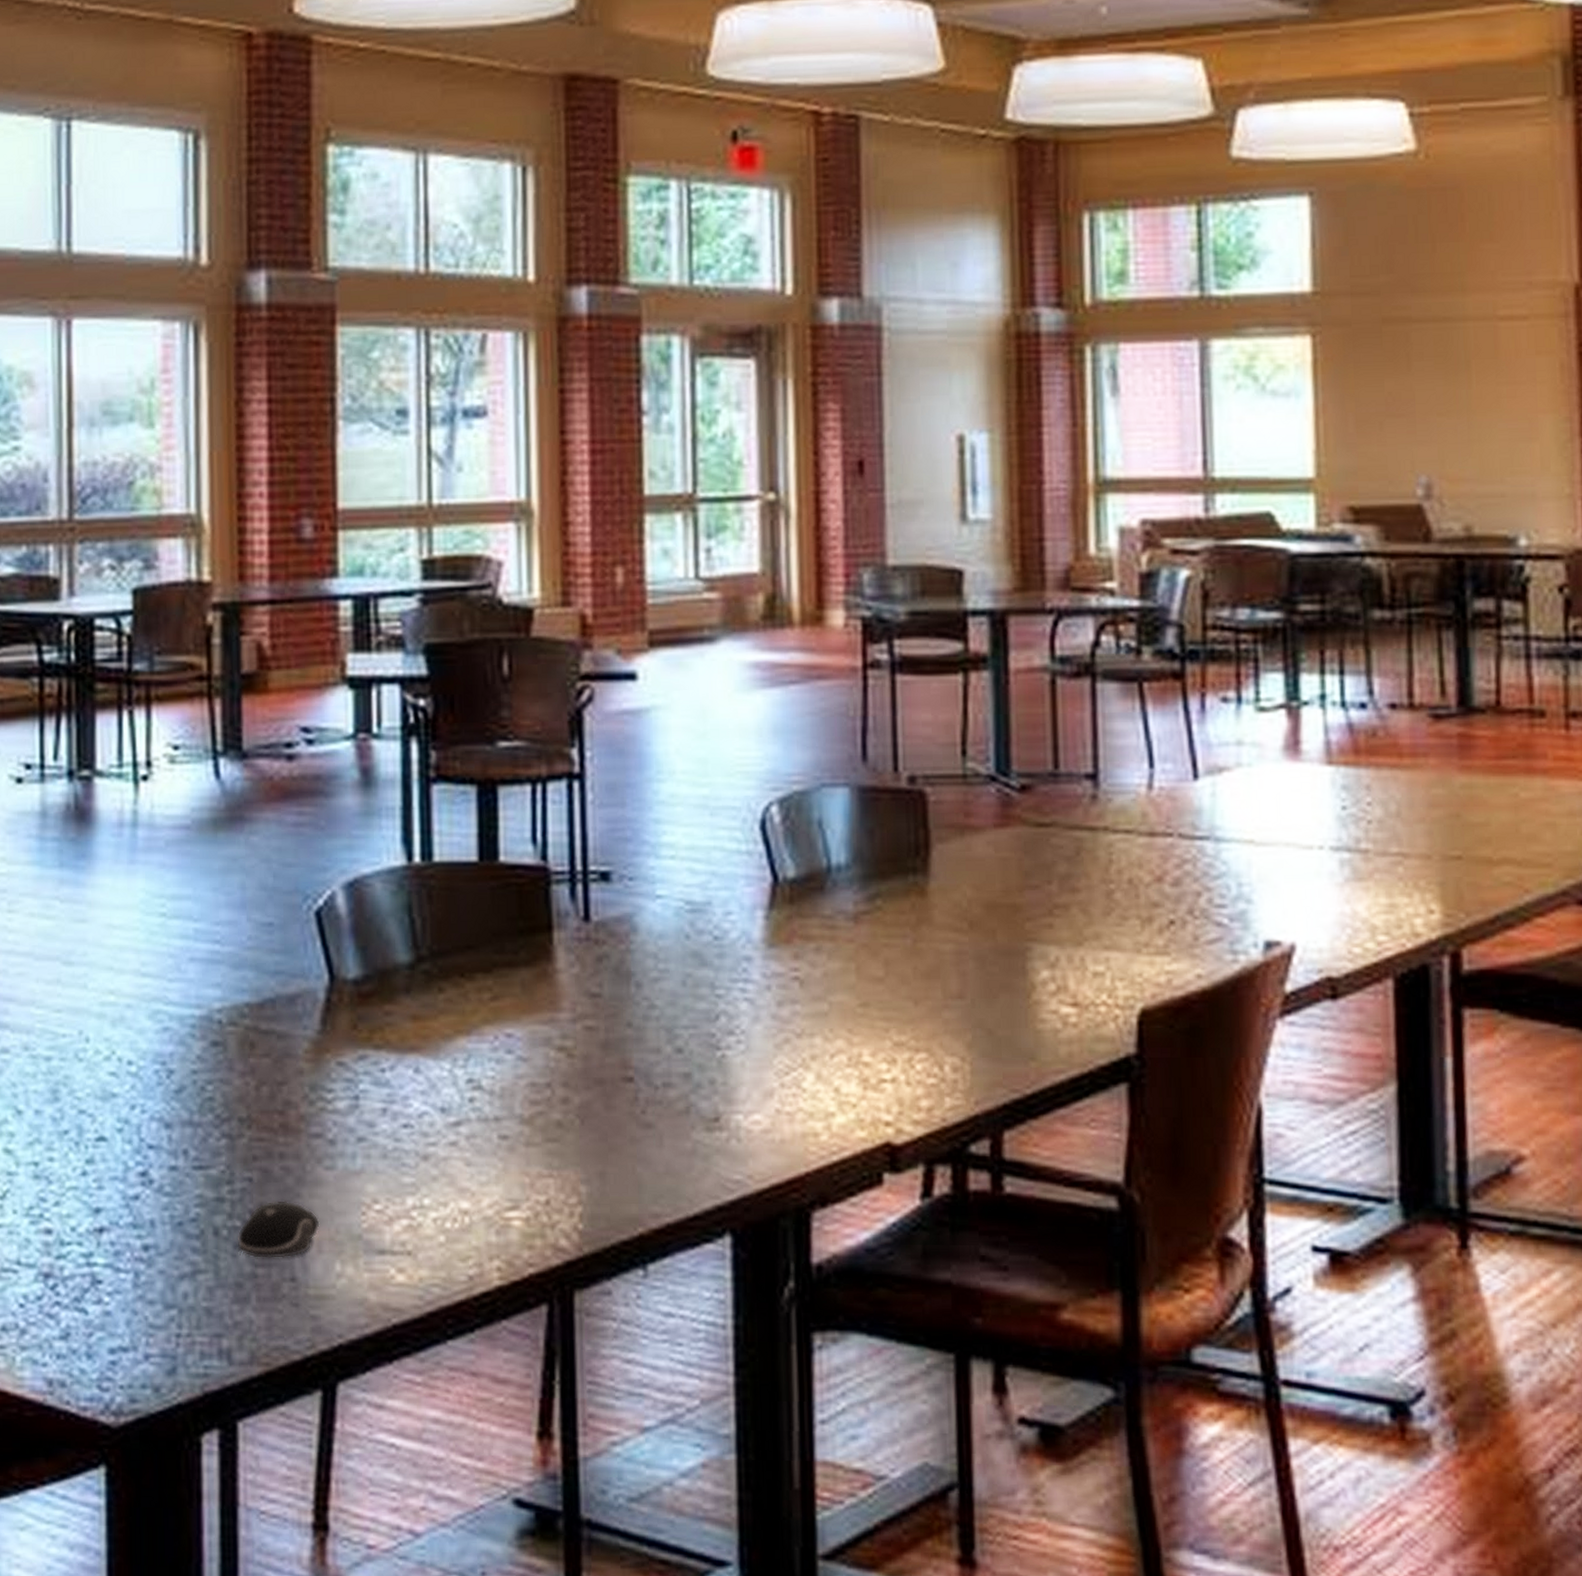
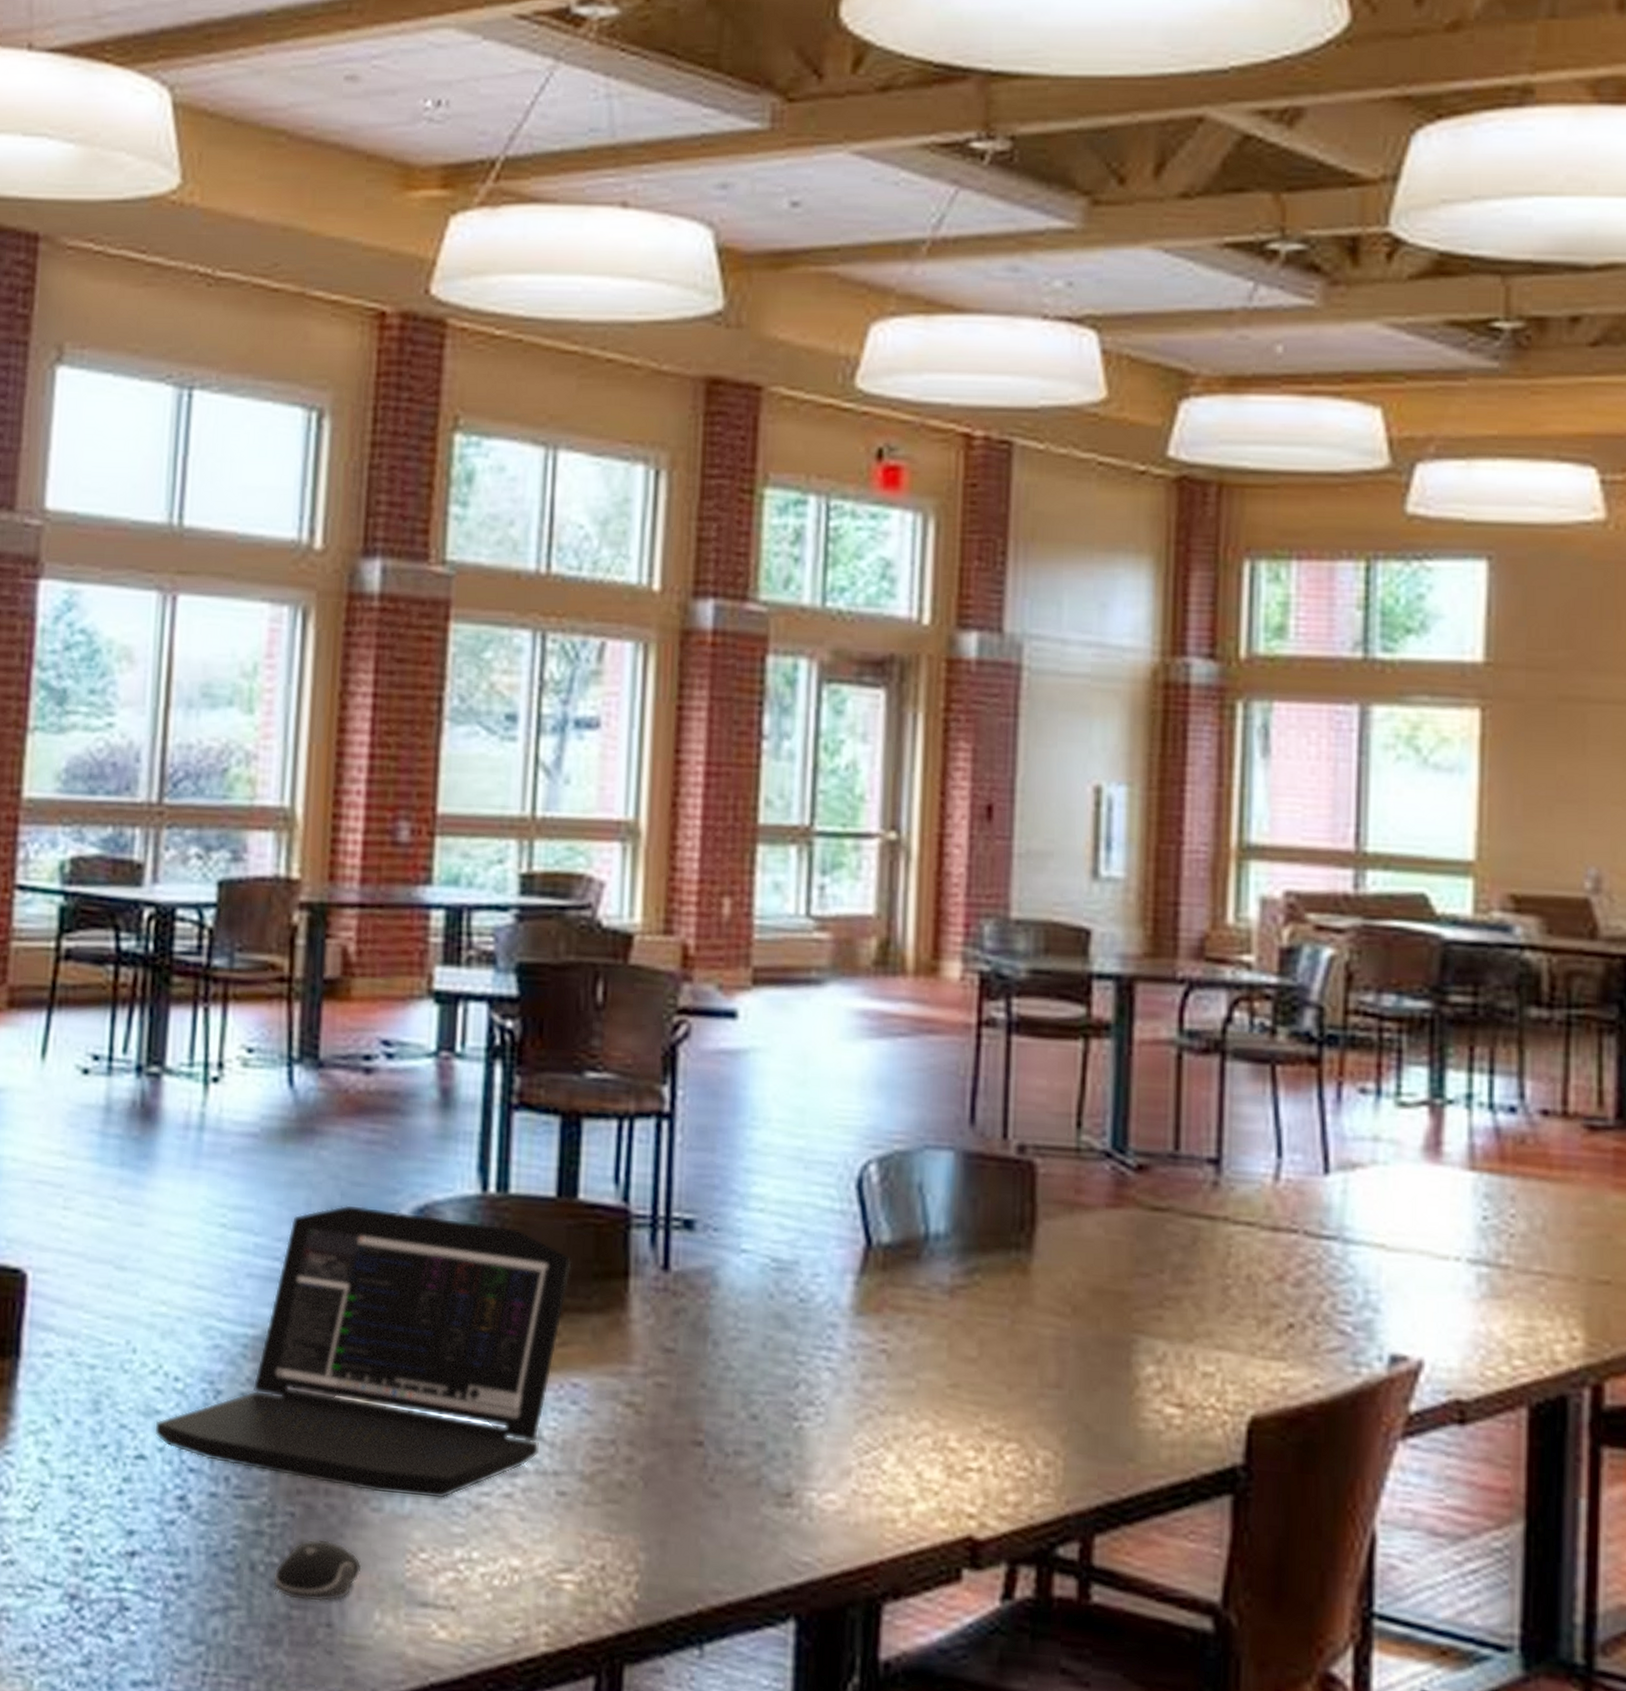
laptop: none [113,885,498,1152] -> present [155,1205,572,1499]

